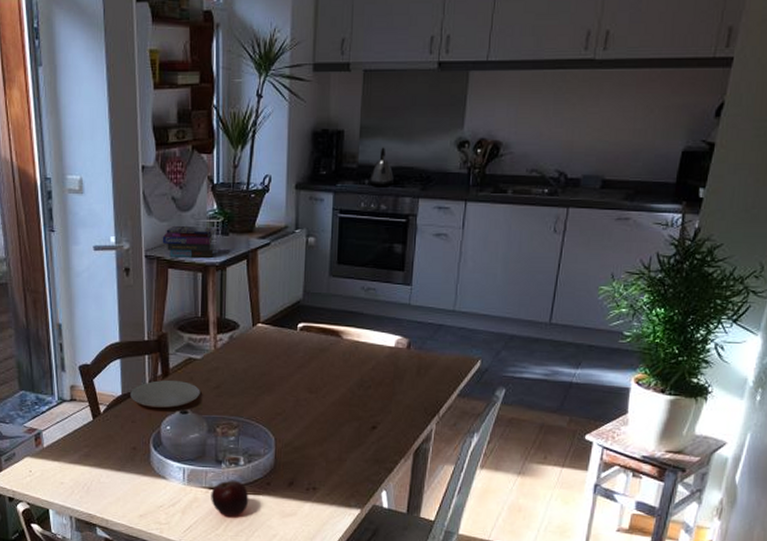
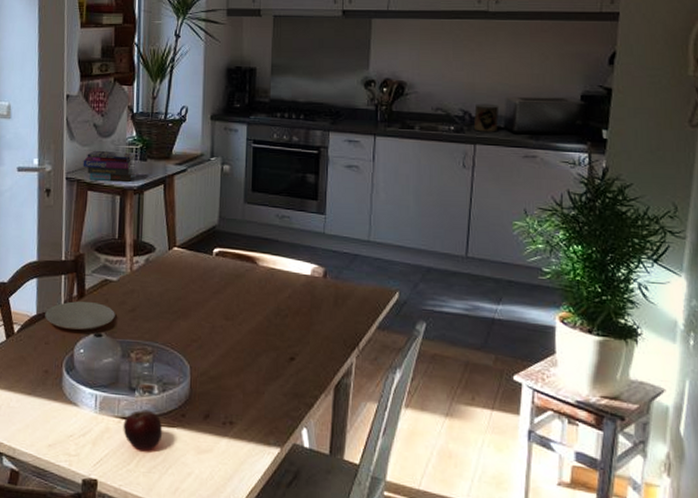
kettle: present [369,147,395,189] -> none [281,84,306,122]
tin can: none [568,163,597,194] -> present [473,103,499,132]
toaster: none [600,153,688,196] -> present [504,96,588,135]

